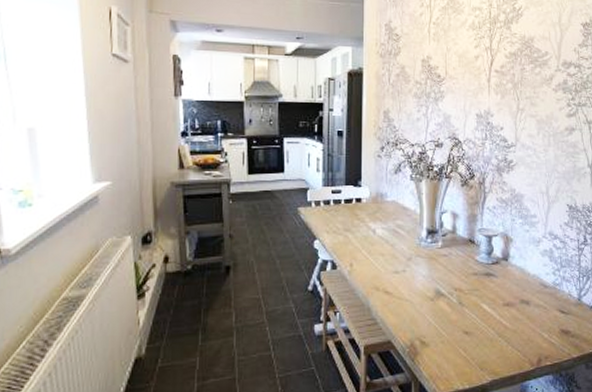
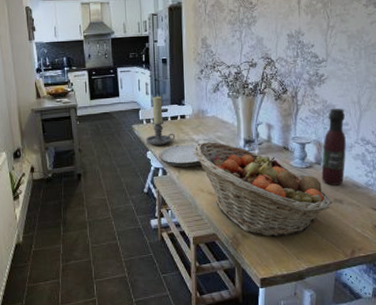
candle holder: none [313,174,349,233] -> present [145,96,176,145]
plate: none [328,233,385,260] -> present [159,144,207,167]
fruit basket: none [370,231,519,345] -> present [194,142,332,237]
wine bottle: none [508,198,534,285] -> present [321,108,346,186]

